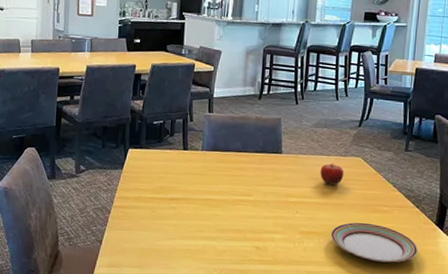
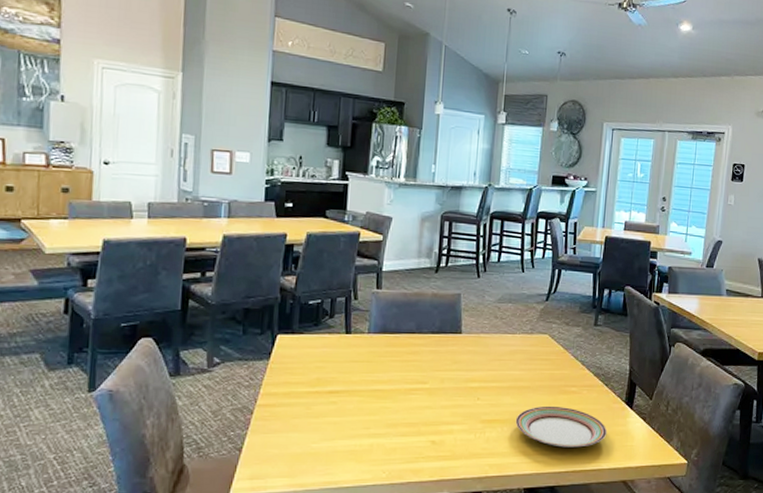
fruit: present [320,162,344,185] -> none [504,341,530,367]

